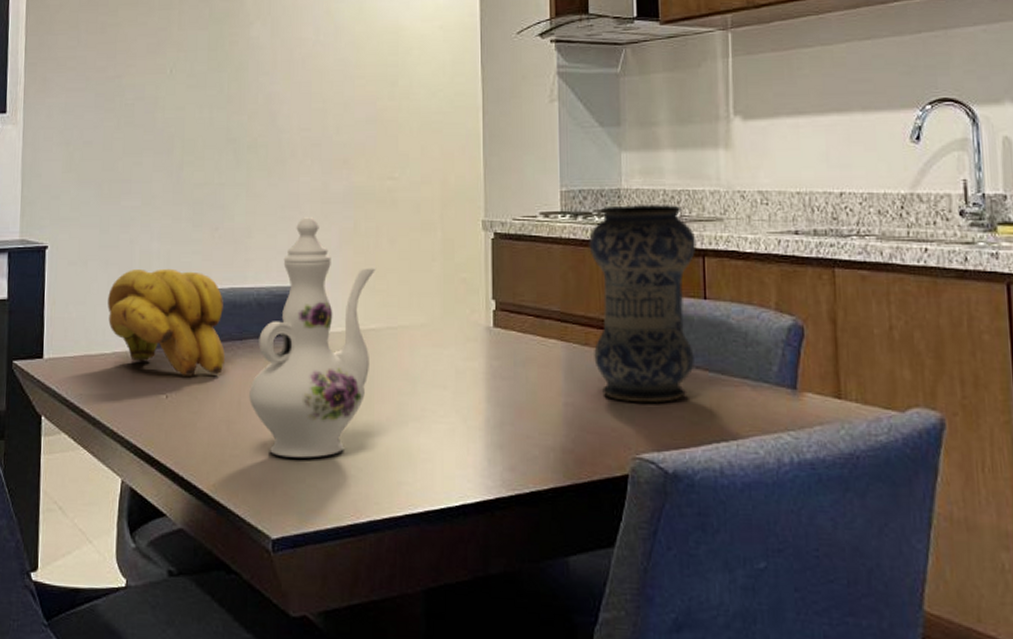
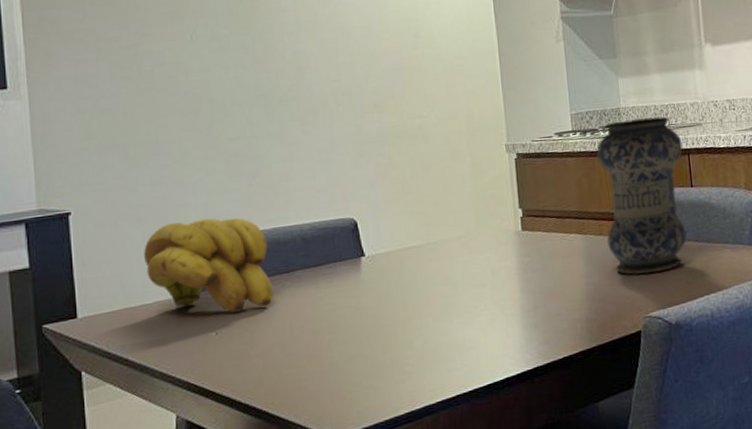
ewer: present [249,217,375,458] -> none [300,157,414,368]

